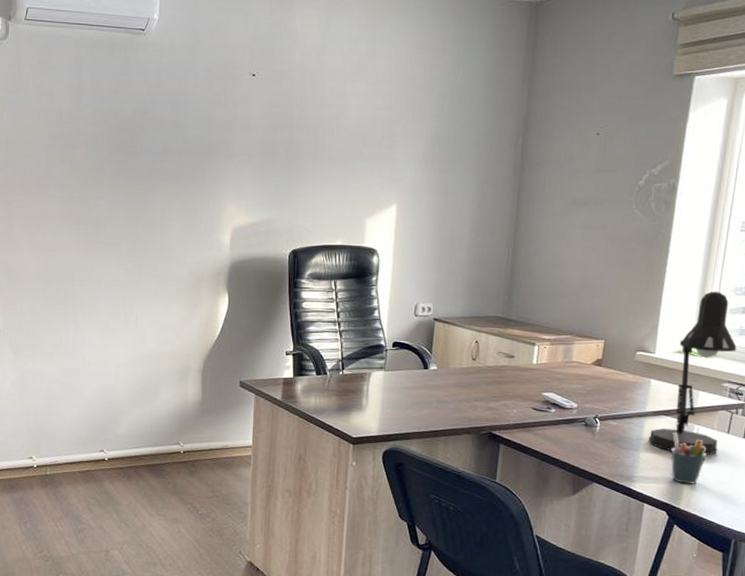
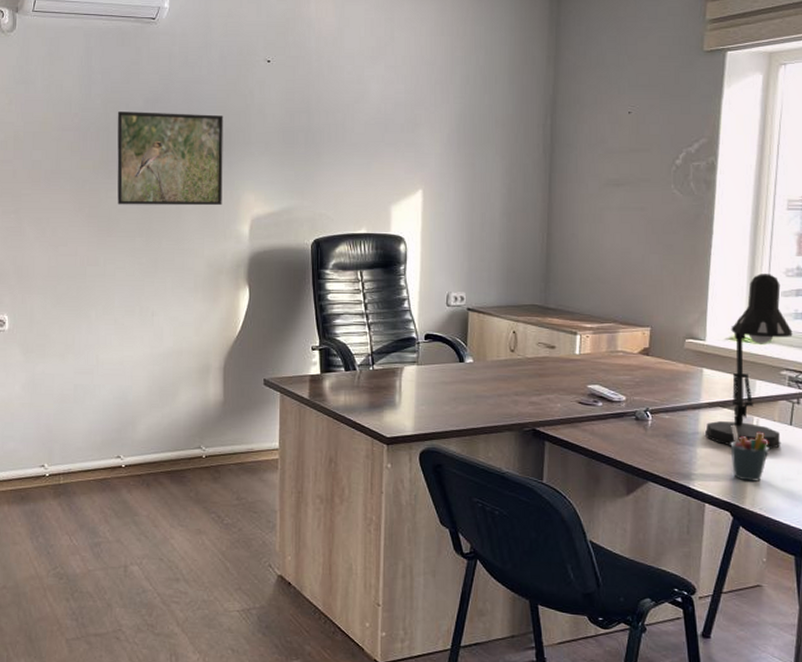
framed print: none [105,121,209,216] -> present [117,111,224,206]

